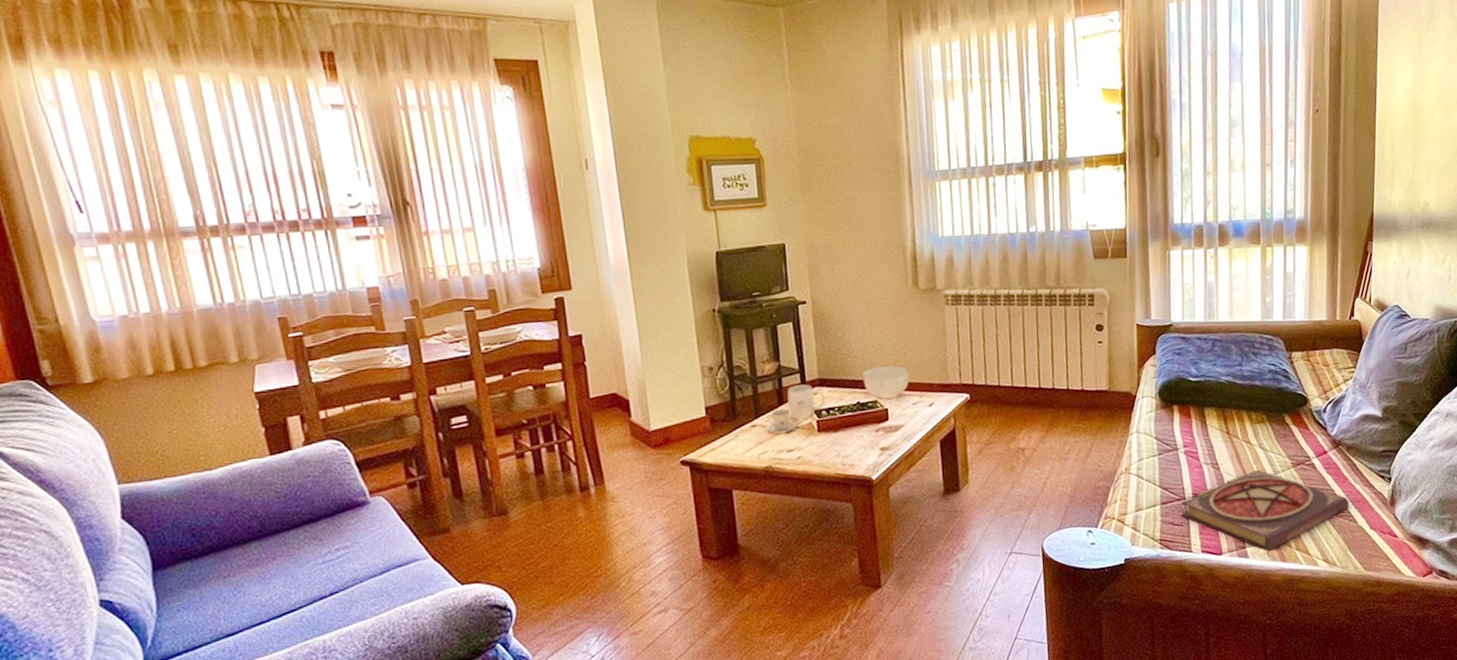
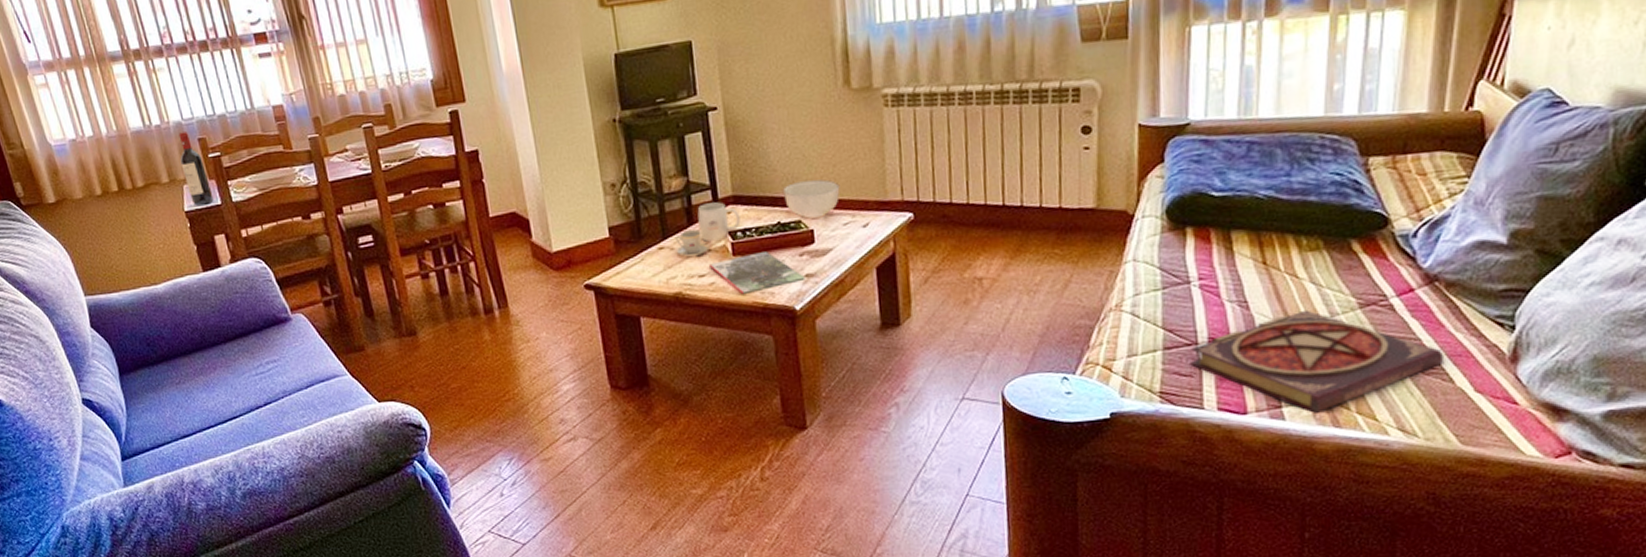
wine bottle: none [254,311,290,388] -> present [178,132,214,207]
magazine: none [797,428,881,468] -> present [709,252,806,295]

